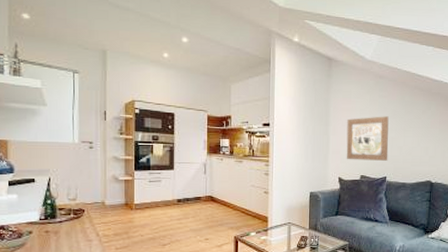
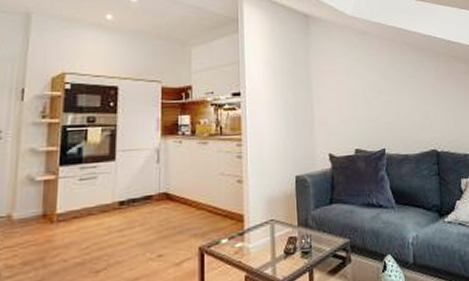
wall art: present [346,116,389,161] -> none [332,77,385,132]

